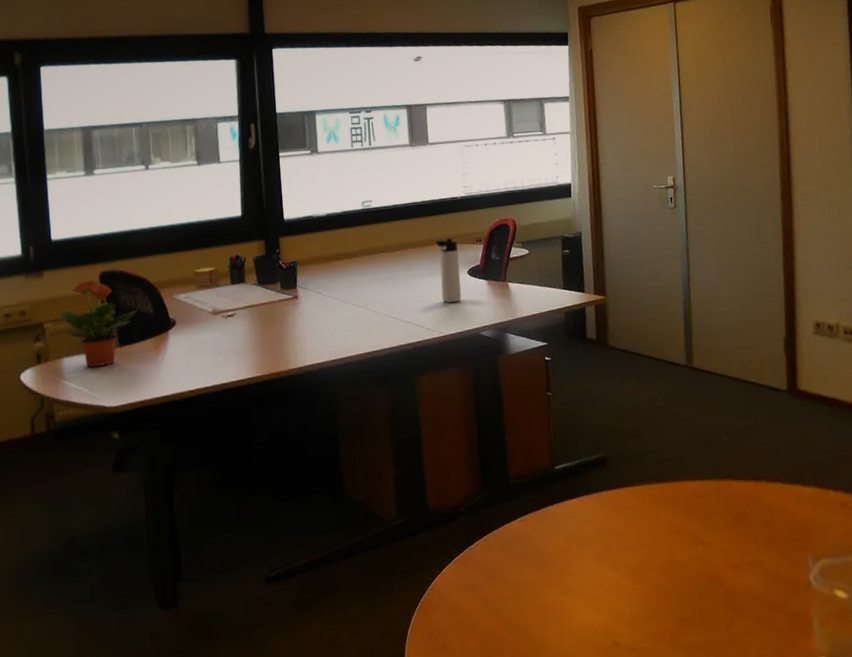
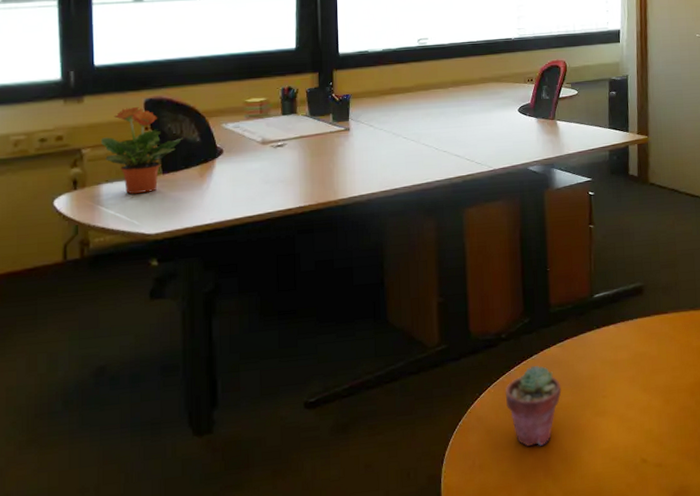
thermos bottle: present [435,238,461,303] -> none [488,77,512,139]
potted succulent: none [466,540,525,626] -> present [505,365,562,446]

